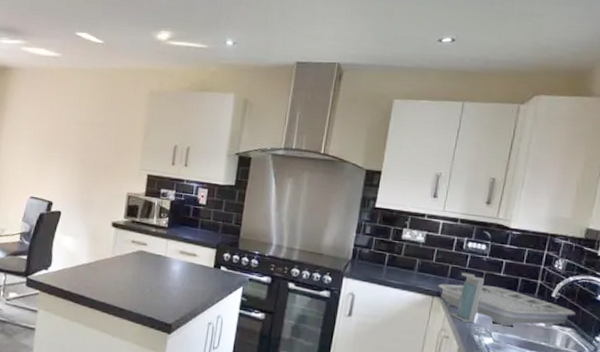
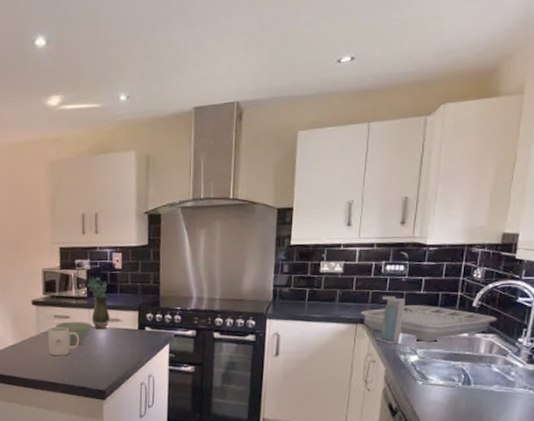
mug: none [120,252,154,283] -> present [47,327,80,356]
bowl: none [132,248,169,274] -> present [56,321,93,345]
vase: none [168,205,190,262] -> present [87,274,110,329]

